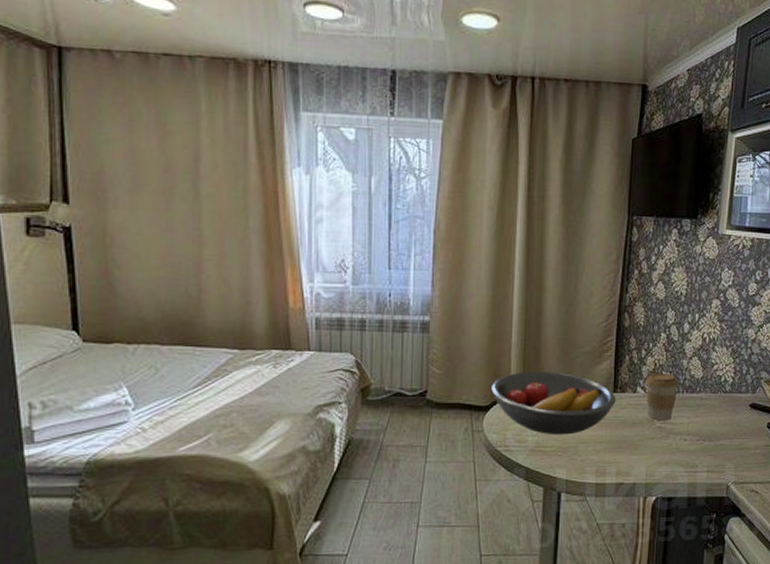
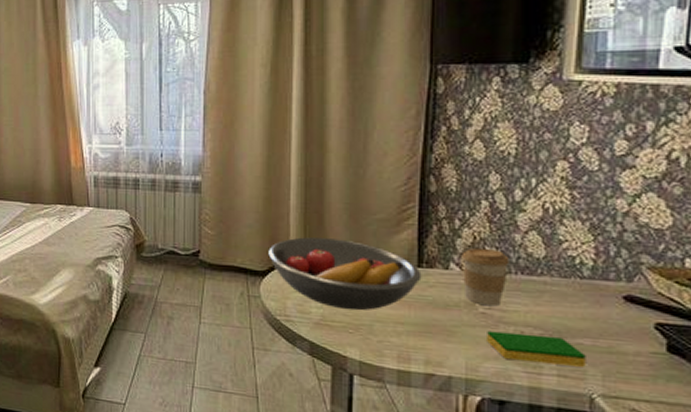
dish sponge: none [661,440,725,464] -> present [487,331,586,367]

